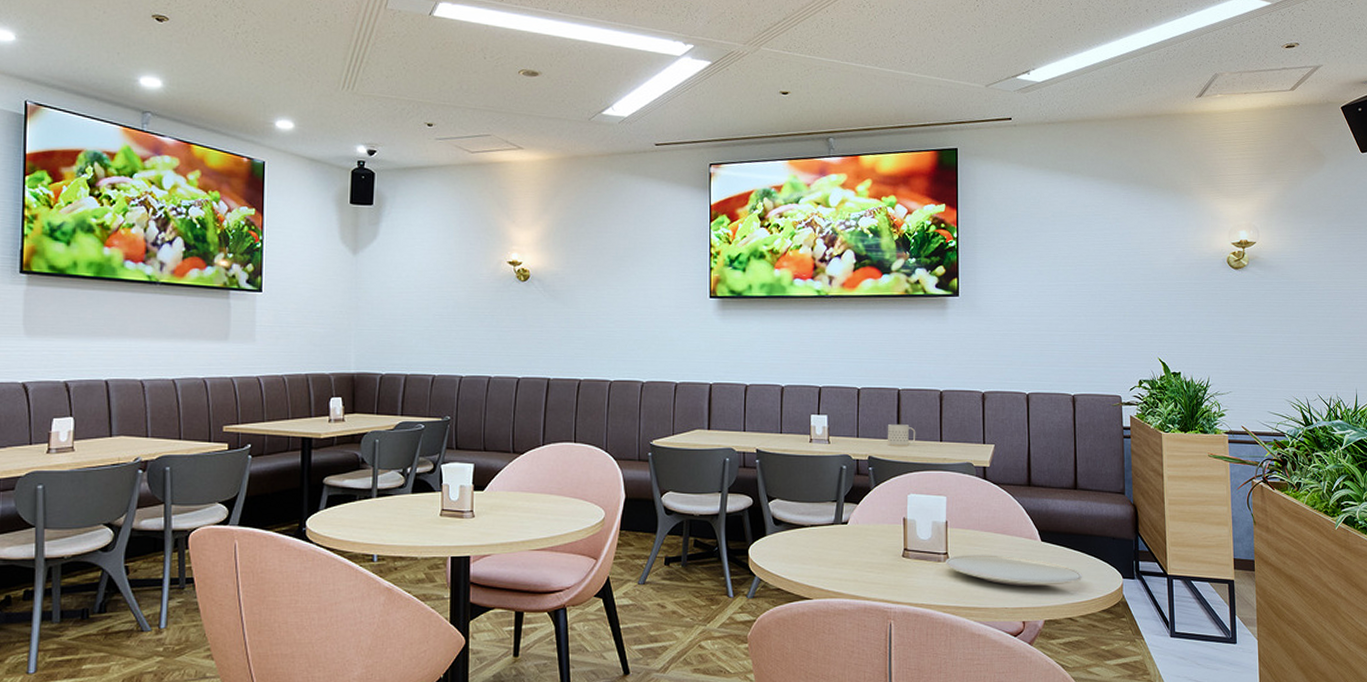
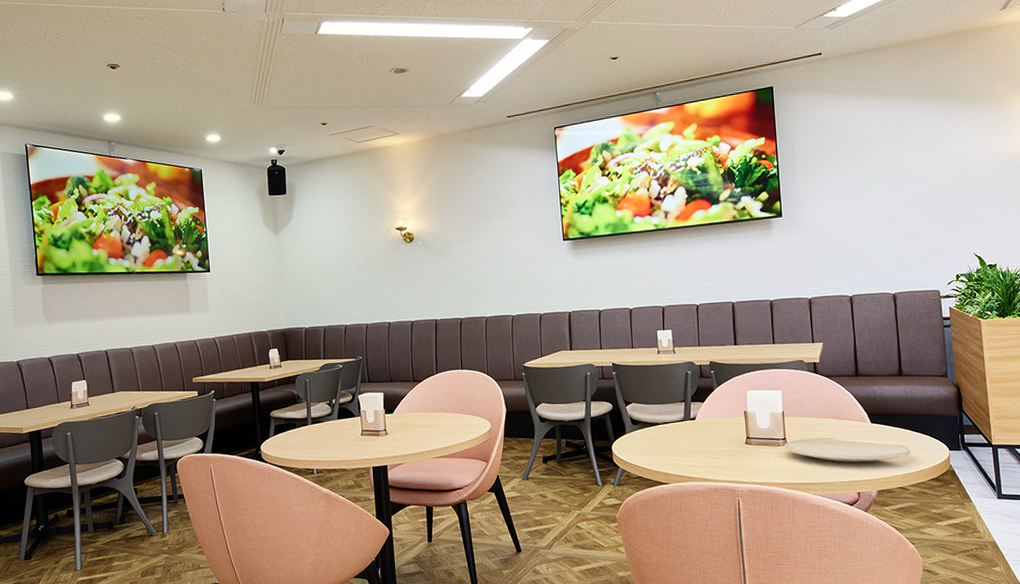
mug: present [887,424,916,447] -> none [724,332,751,352]

